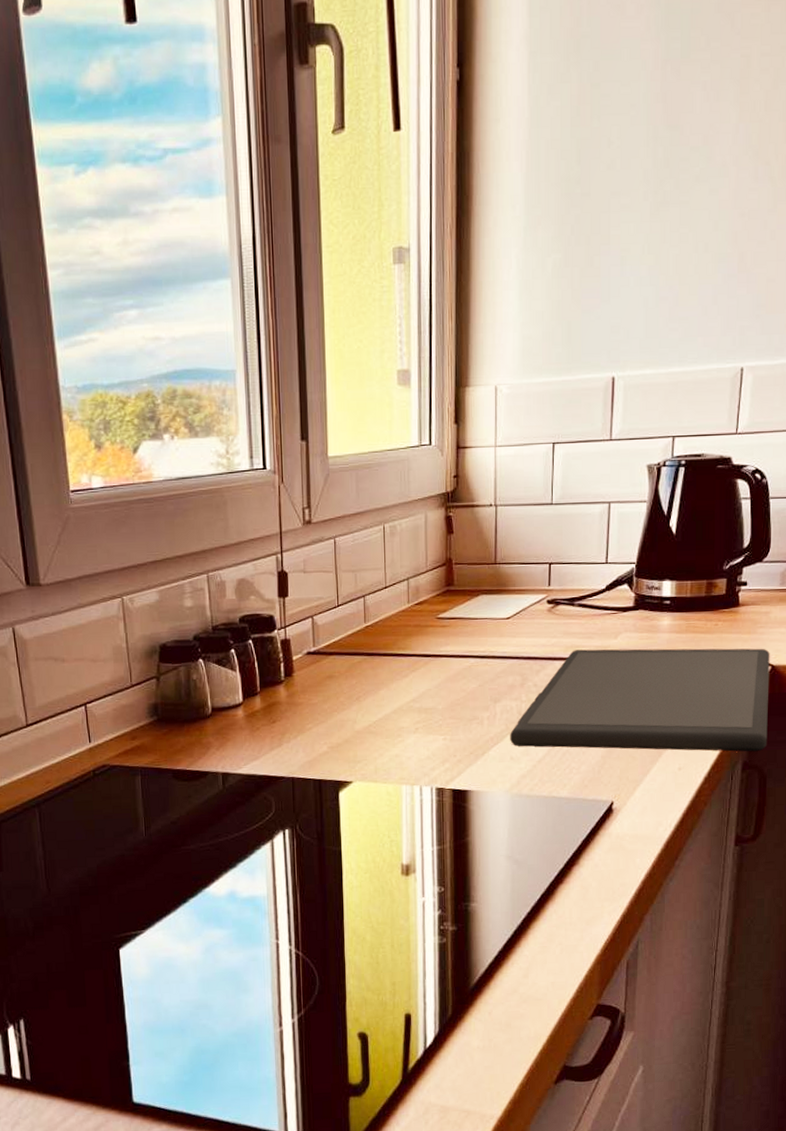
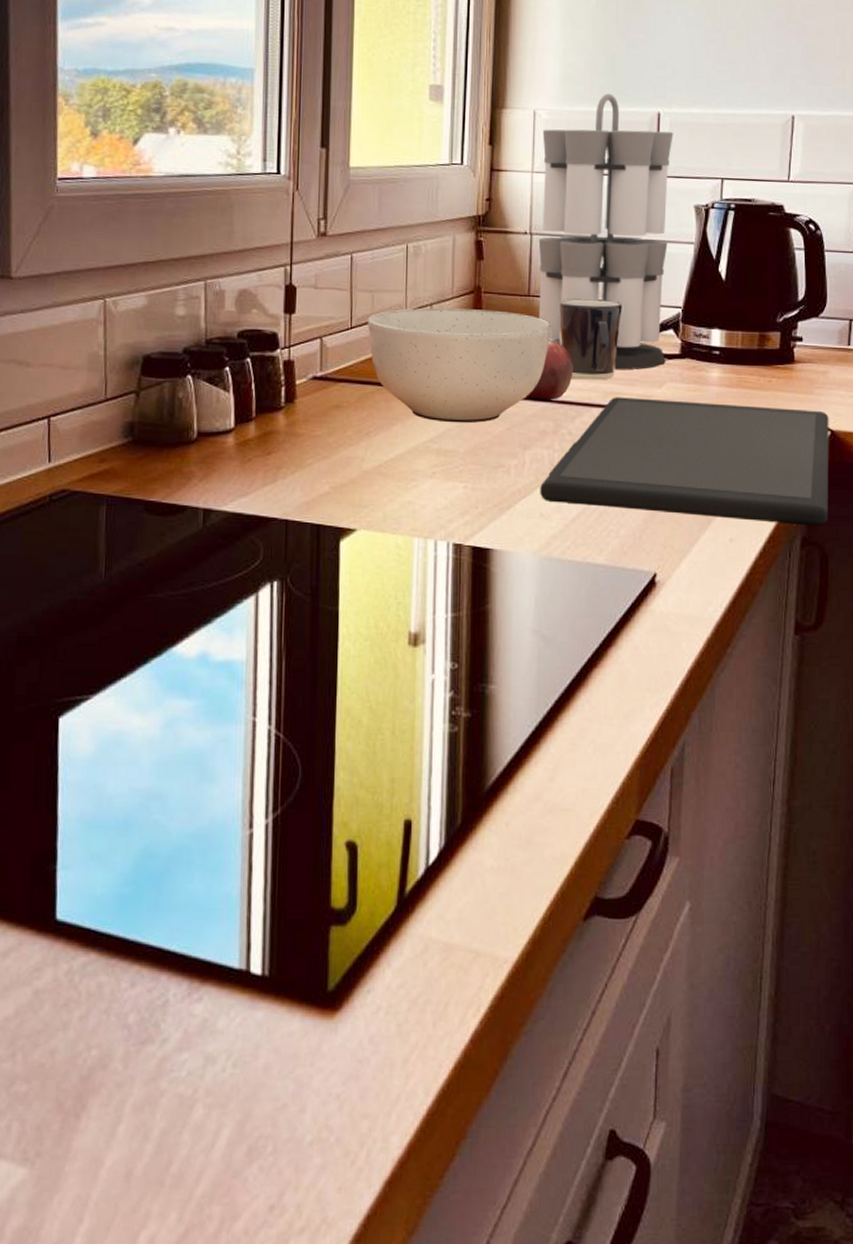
bowl: none [351,579,518,684] -> present [367,307,553,424]
fruit: none [495,602,537,659] -> present [525,339,573,401]
spice rack: none [503,362,627,625] -> present [538,93,674,370]
mug: none [524,561,581,637] -> present [559,298,622,380]

